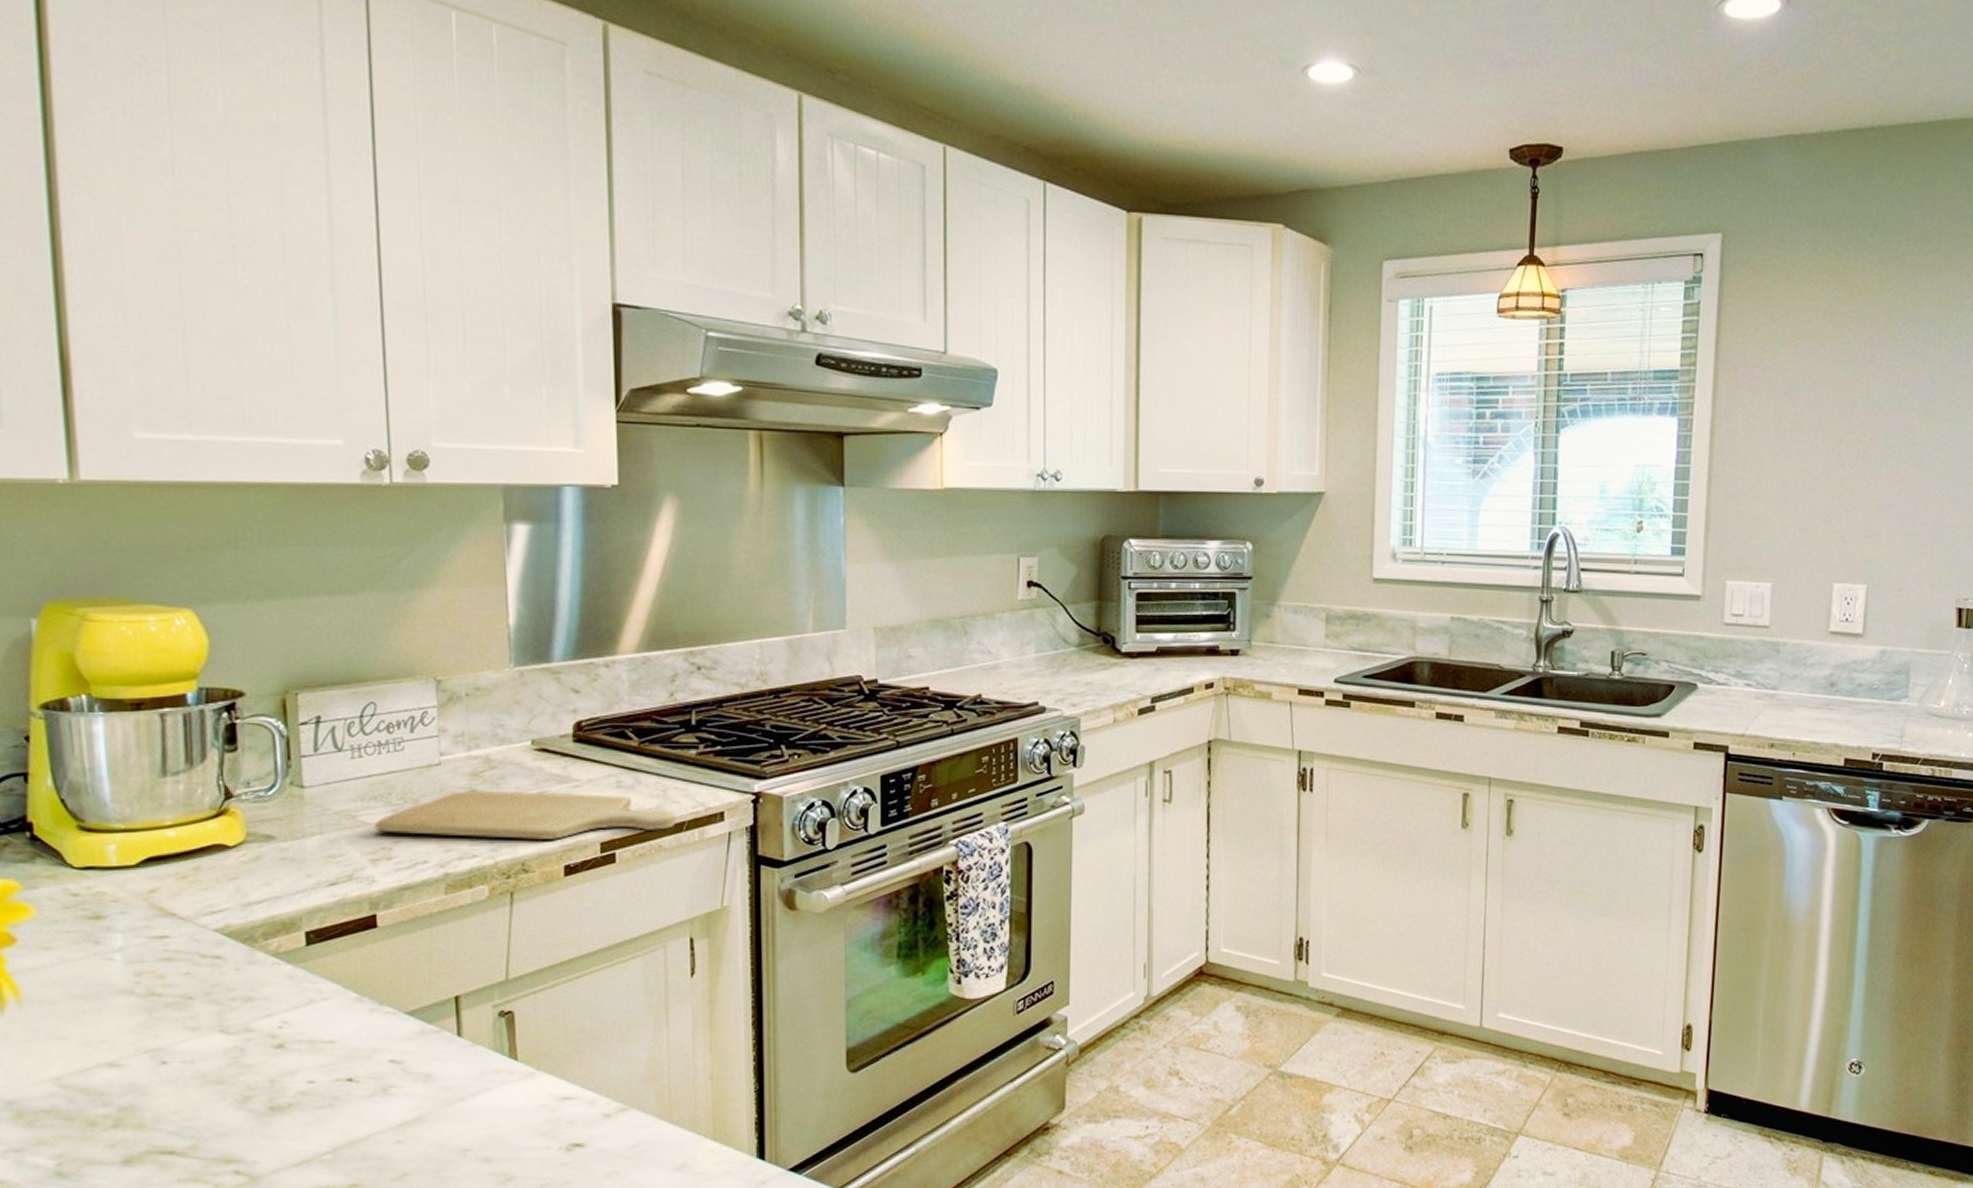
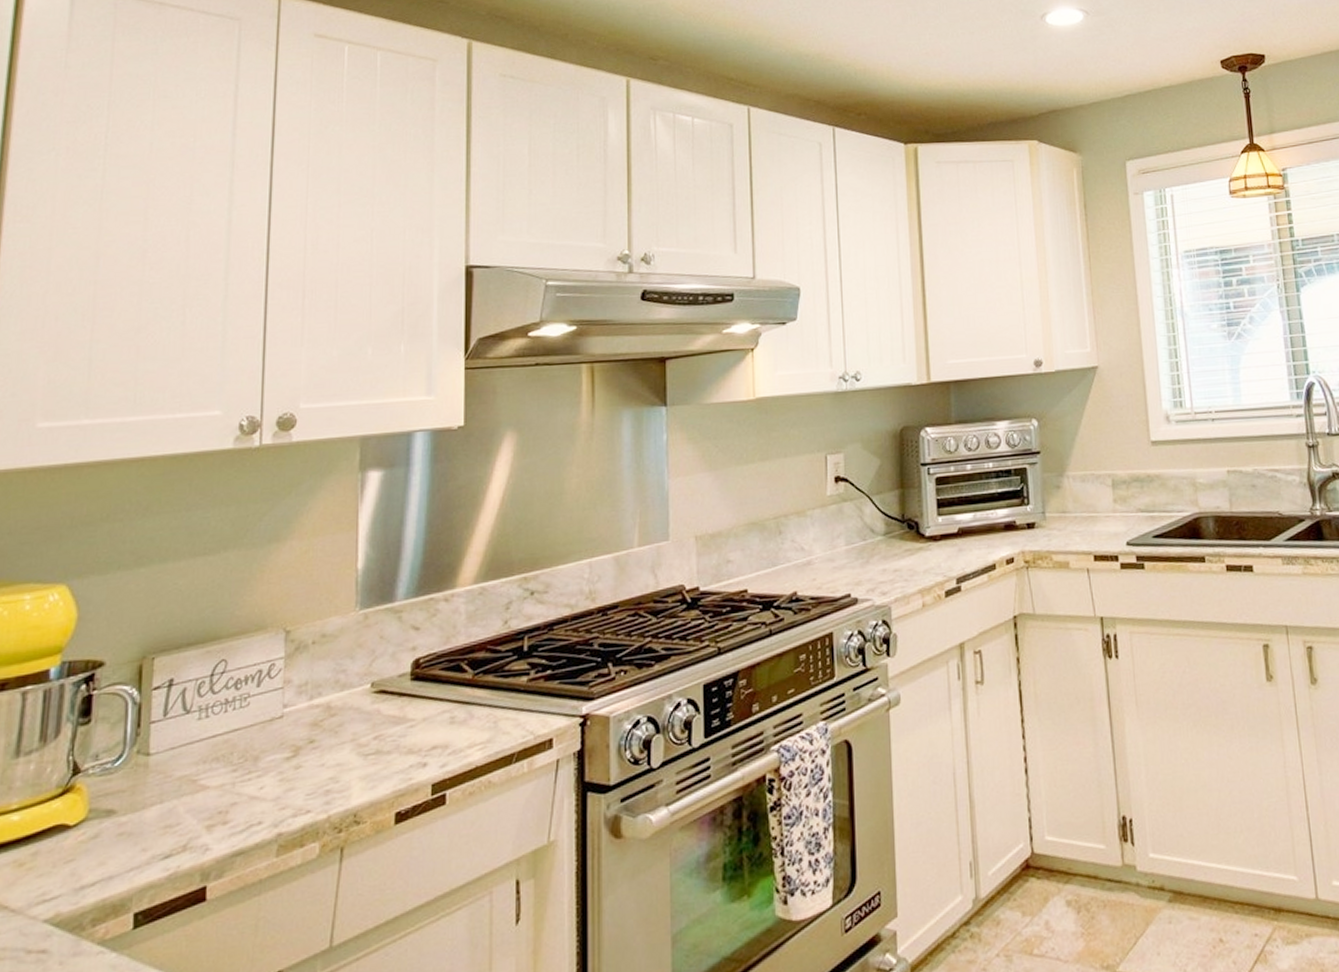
chopping board: present [375,789,676,841] -> none [214,731,506,795]

